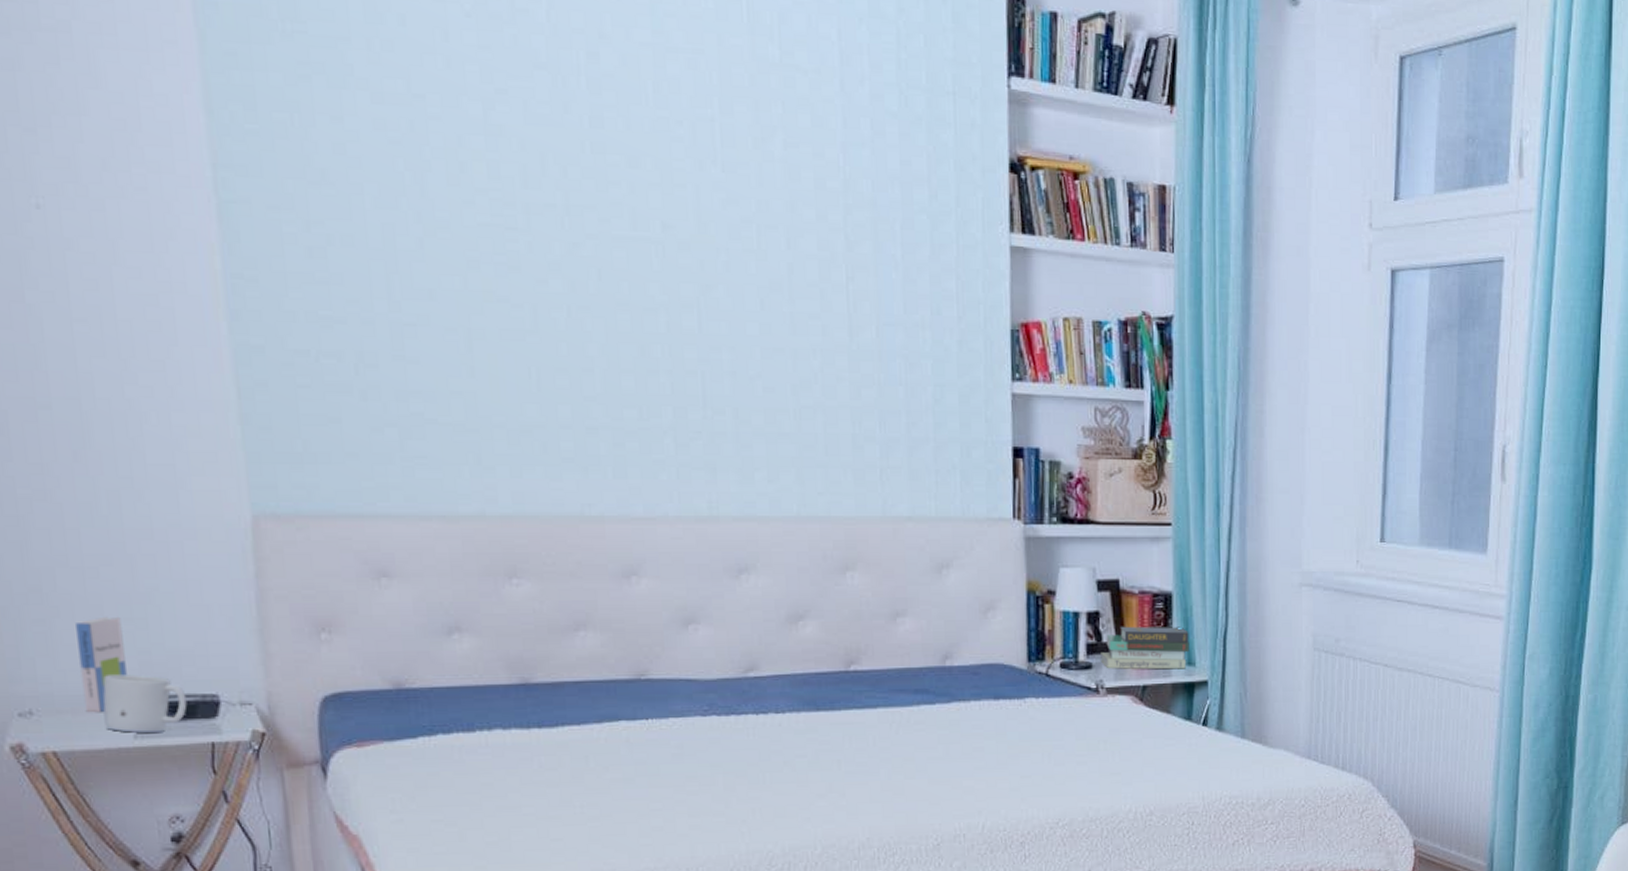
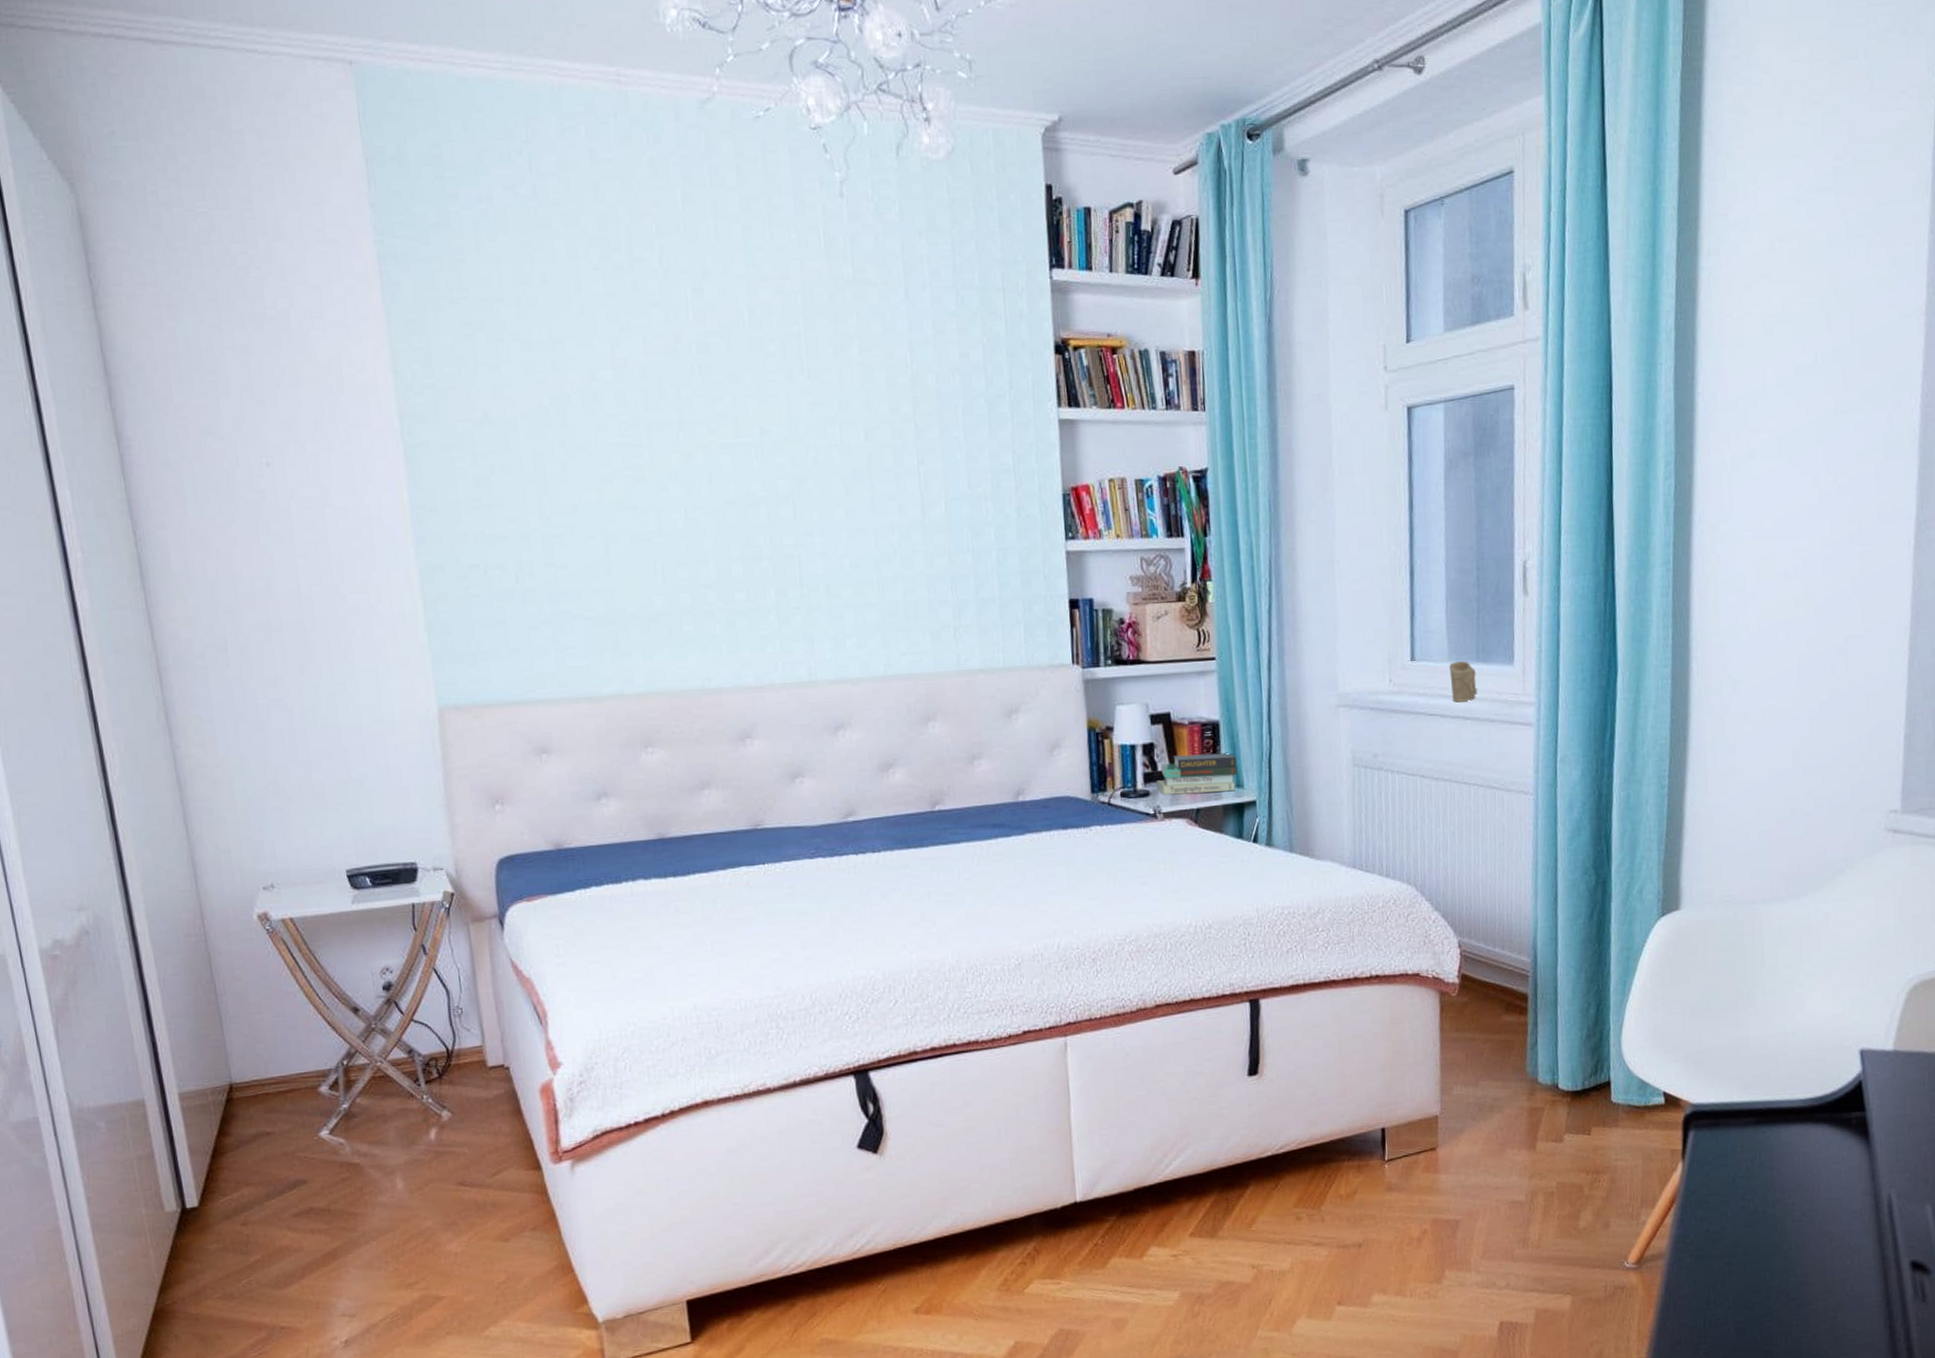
book: present [76,616,127,713] -> none [305,801,345,884]
mug: present [103,674,188,733] -> none [327,849,393,899]
candle: none [1420,546,1449,590] -> present [1449,661,1478,703]

